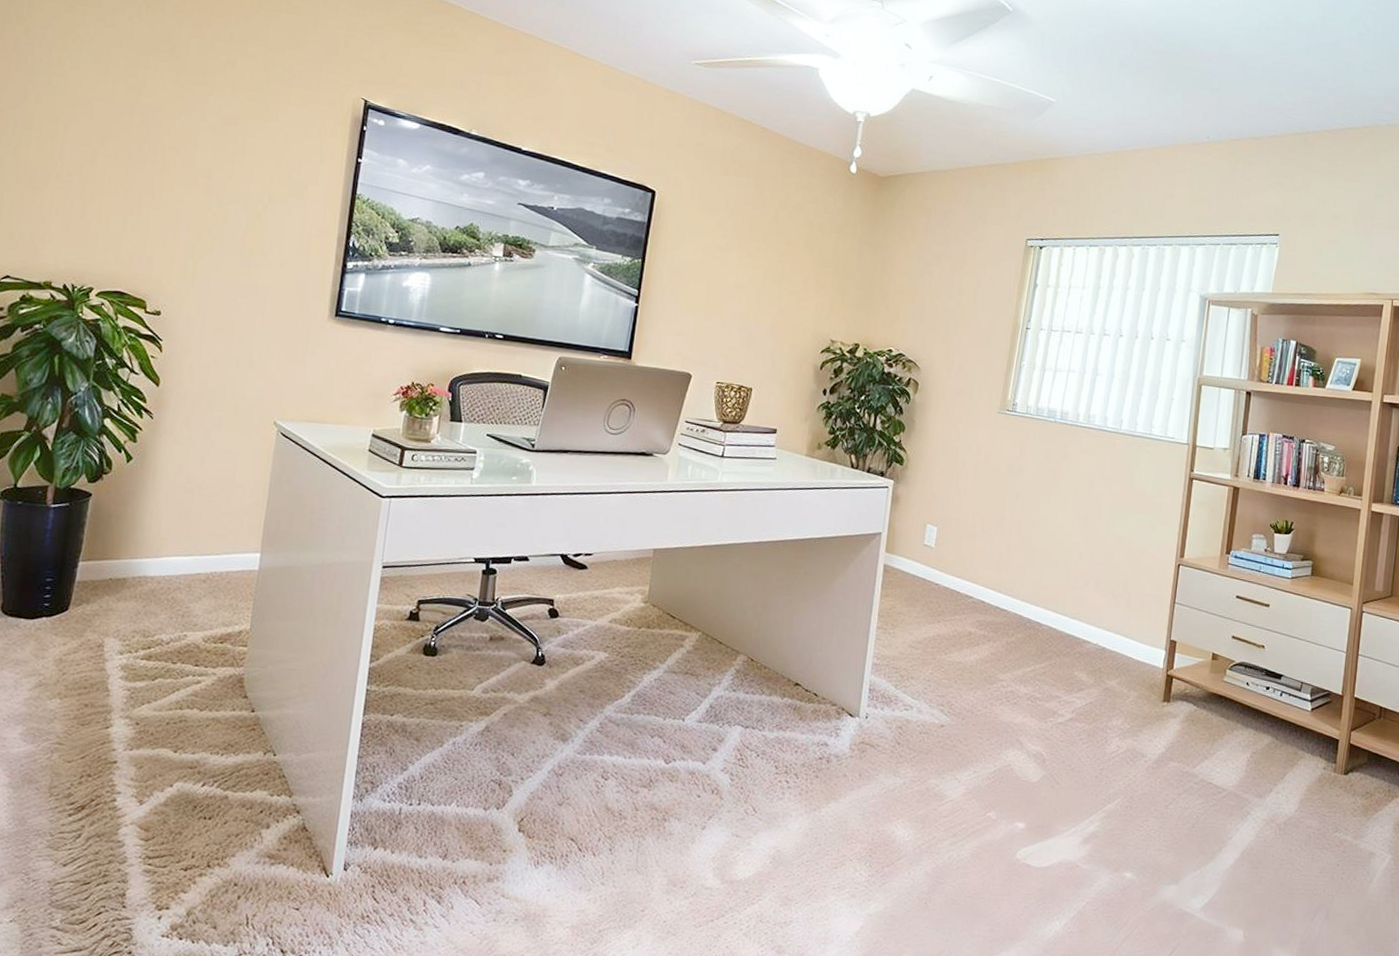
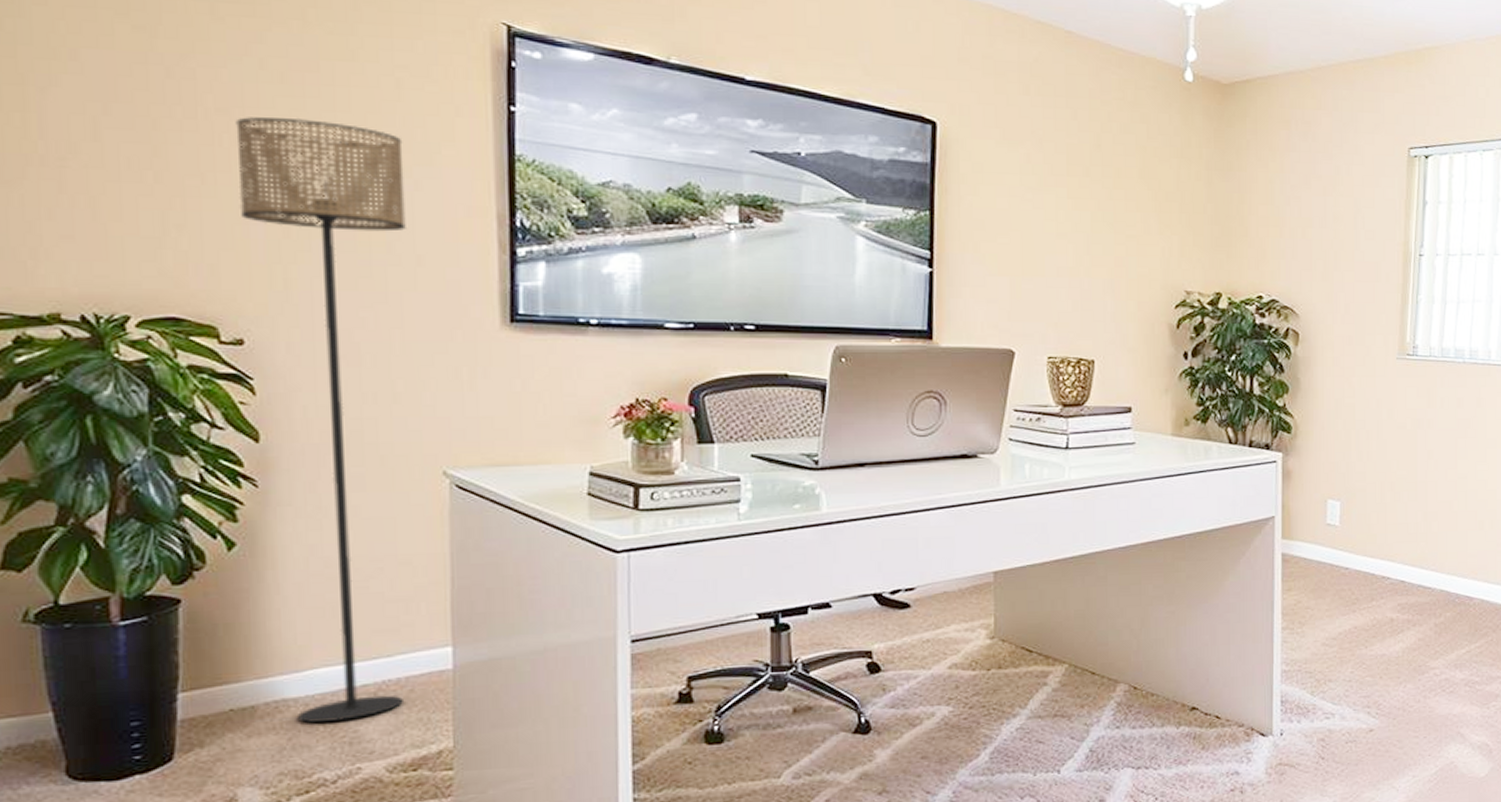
floor lamp: none [152,154,284,598] -> present [235,117,406,723]

